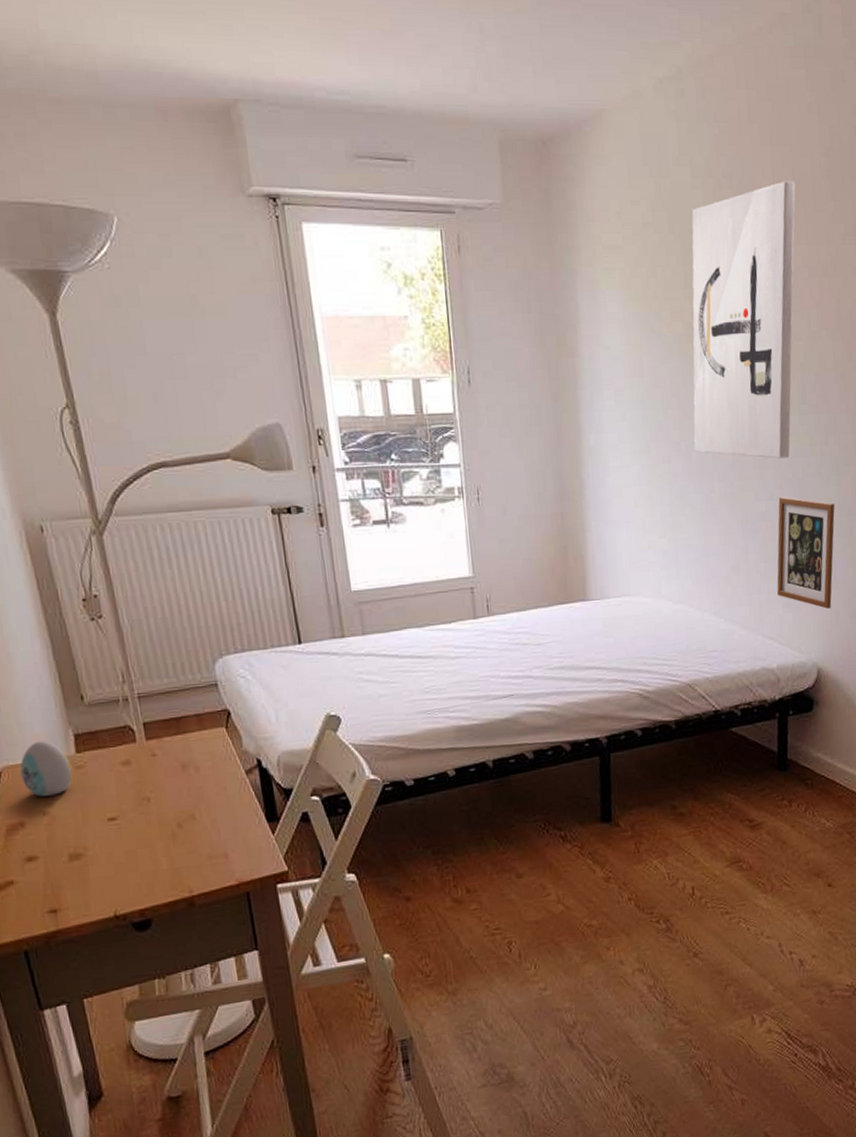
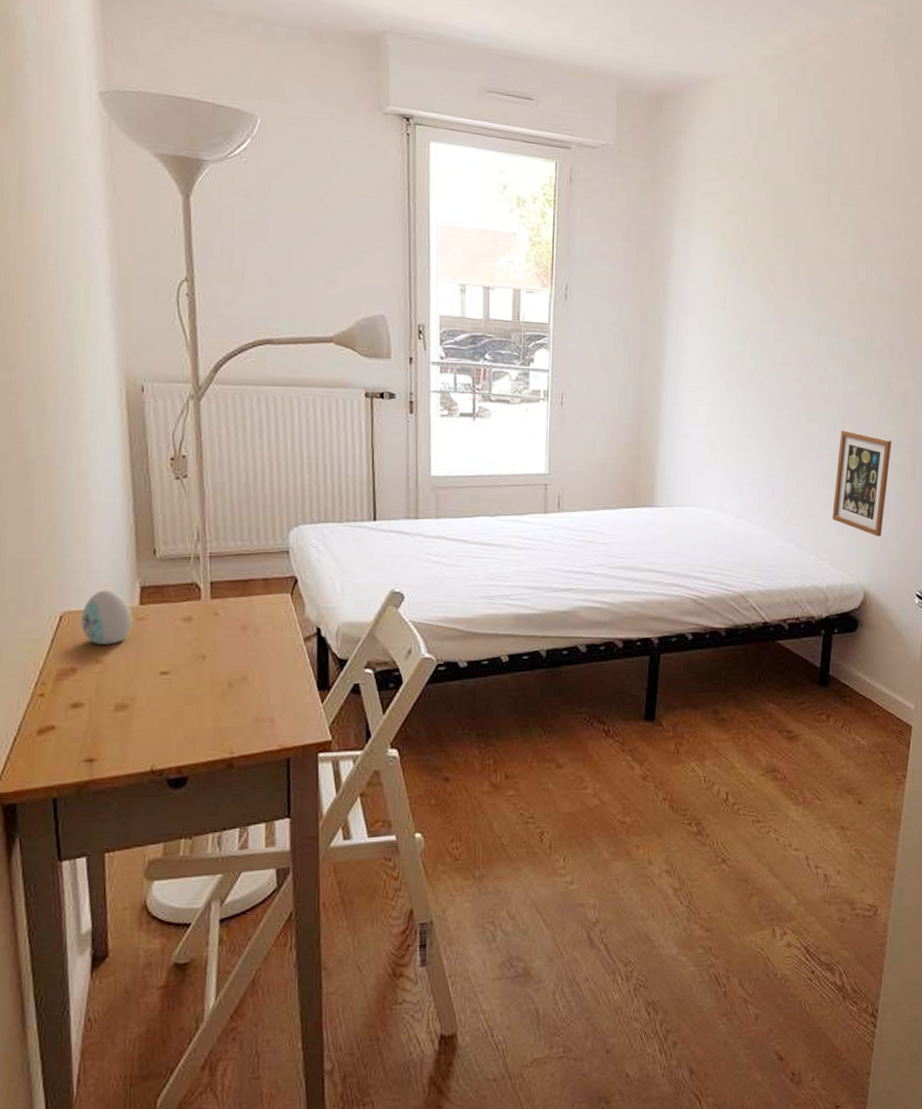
wall art: present [691,181,796,459] -> none [768,154,878,395]

